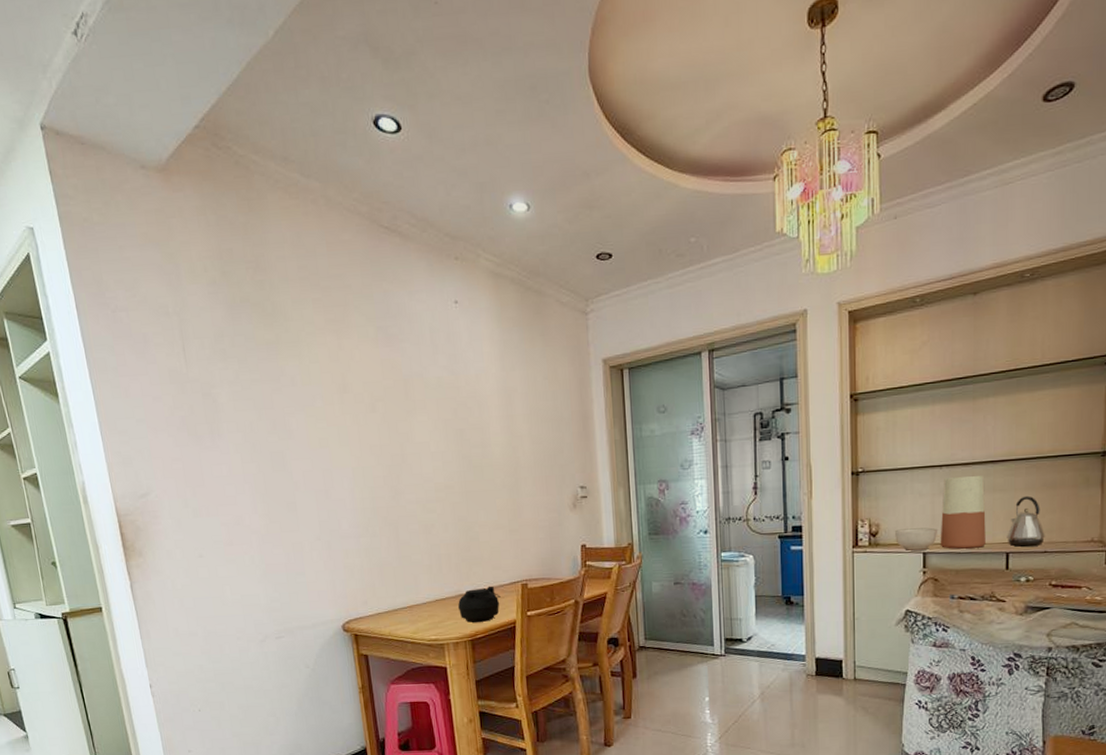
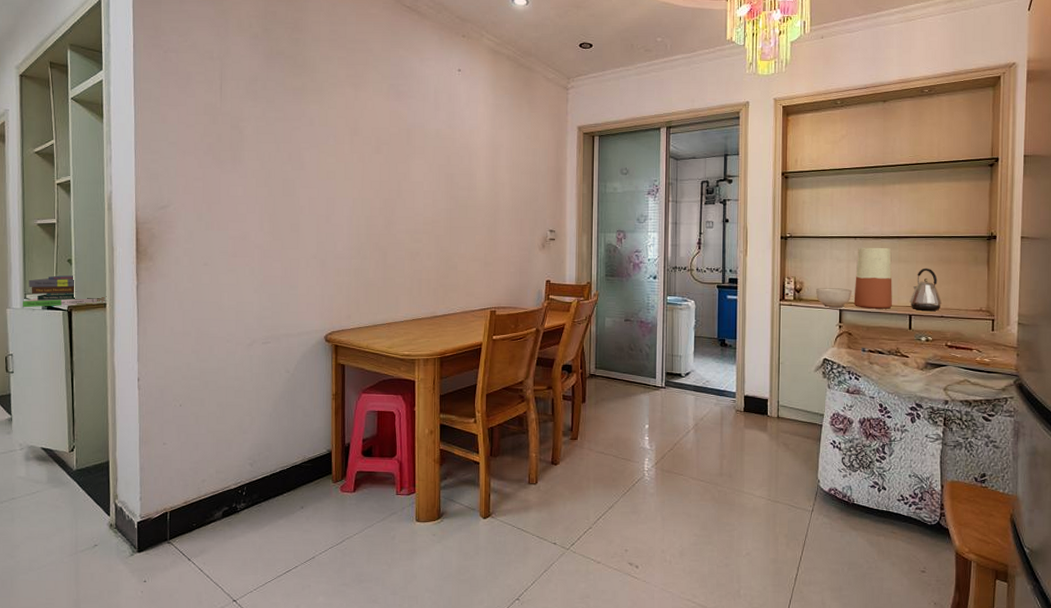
books: none [13,578,101,619] -> present [23,274,107,308]
teapot: present [457,586,501,622] -> none [431,310,471,342]

